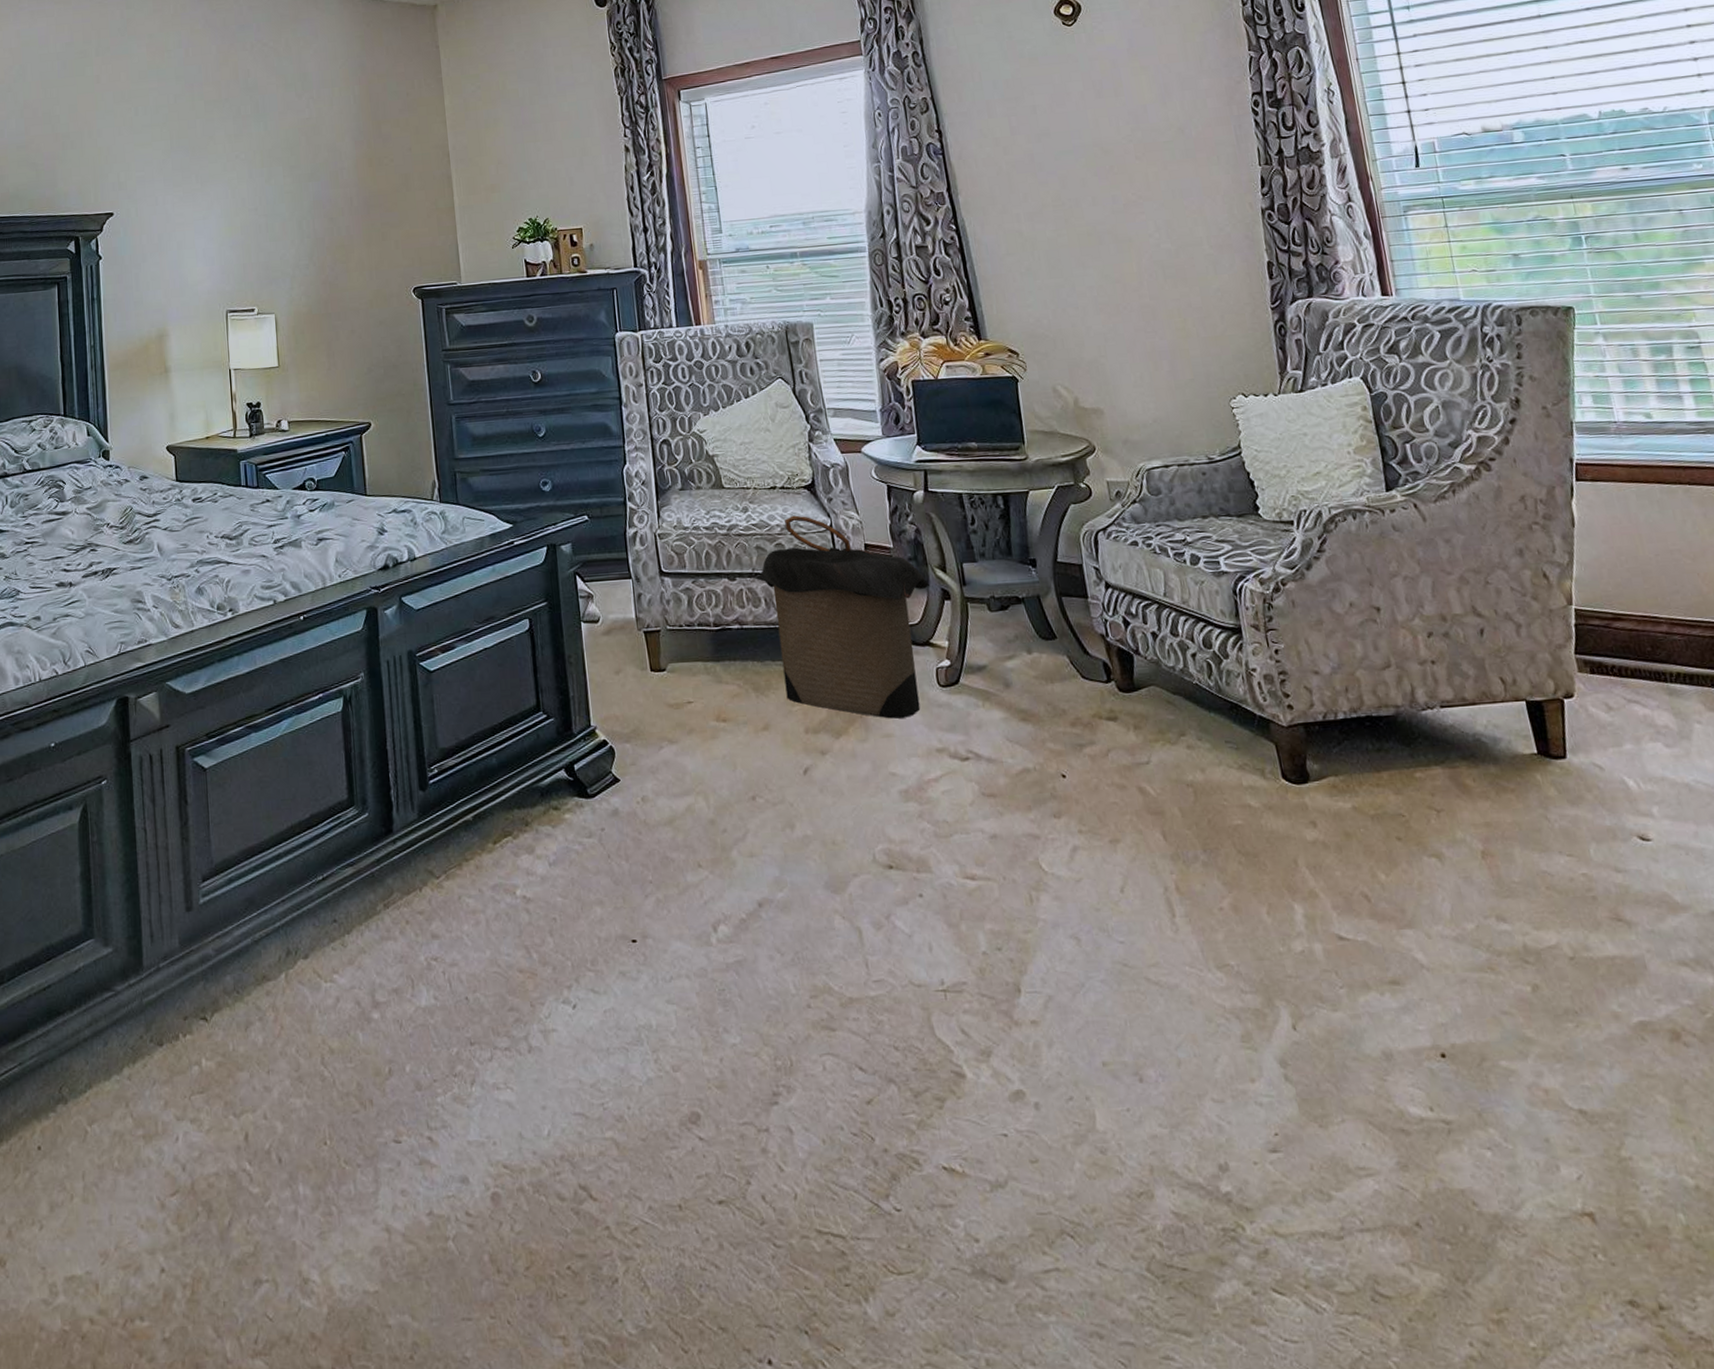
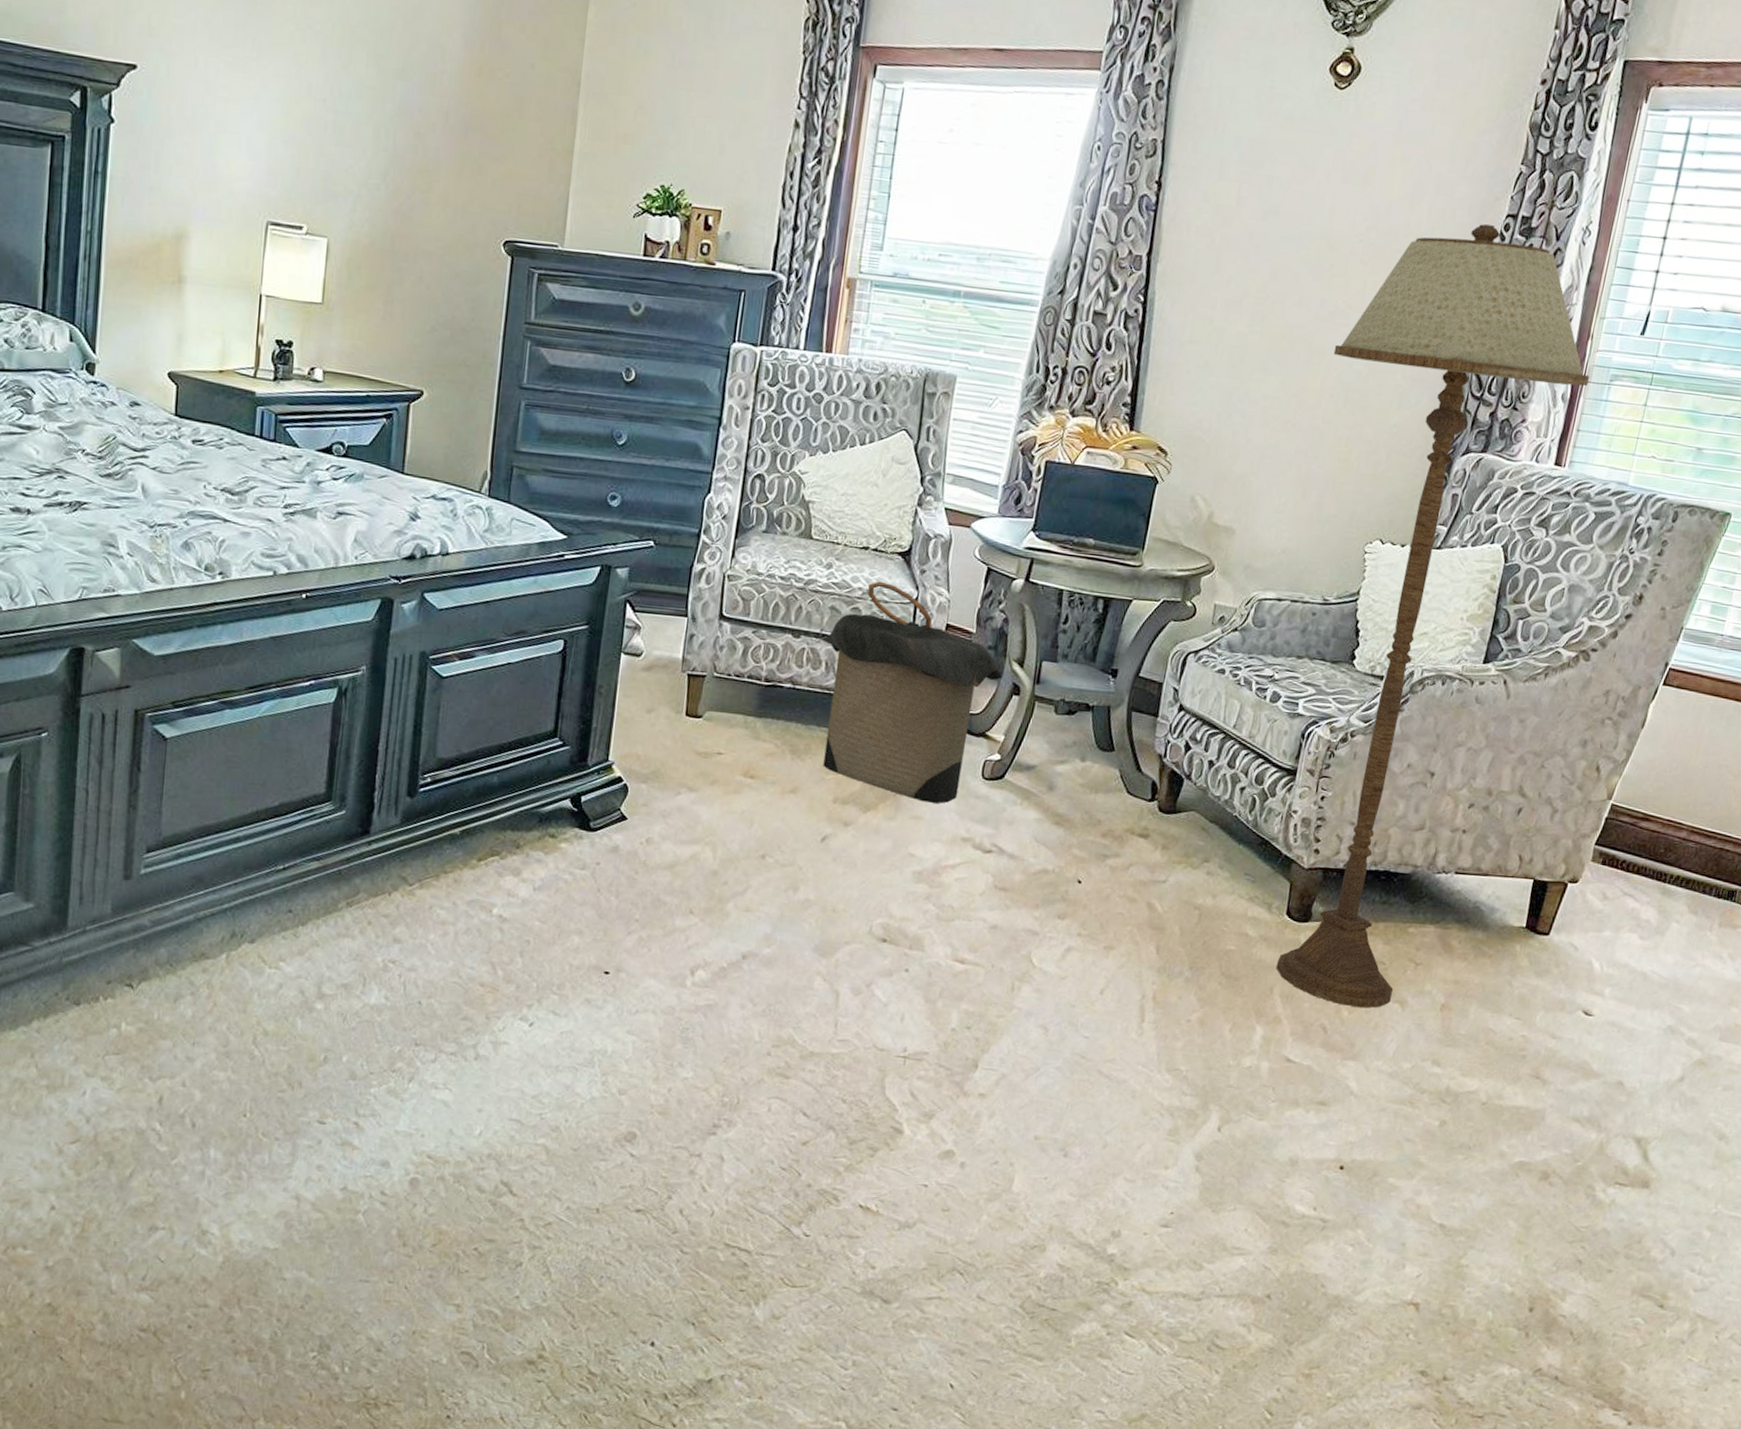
floor lamp: none [1138,104,1425,868] -> present [1276,223,1589,1008]

